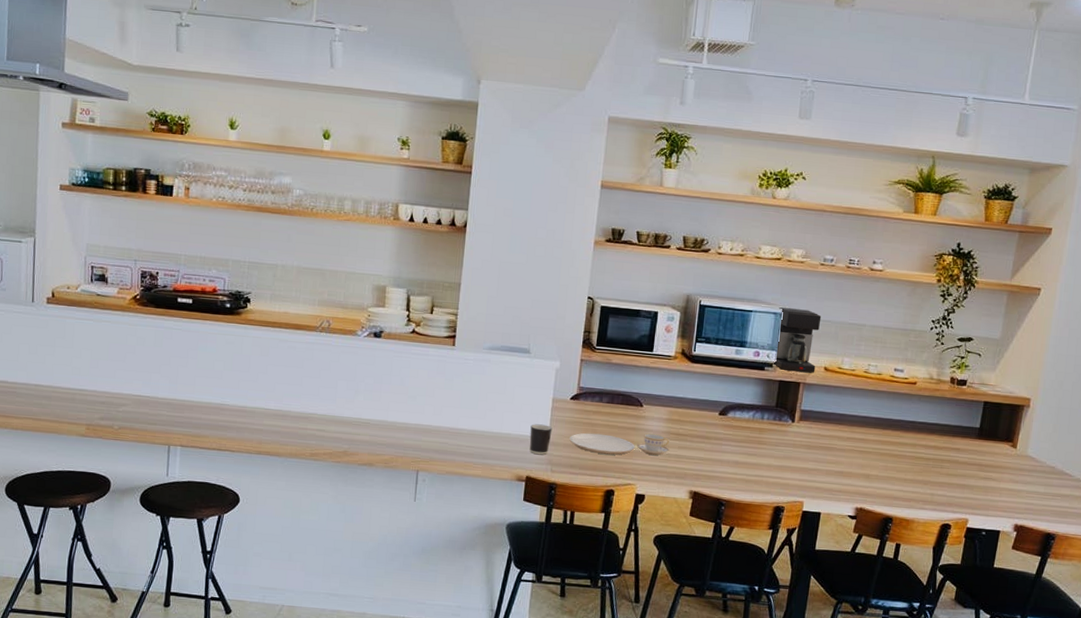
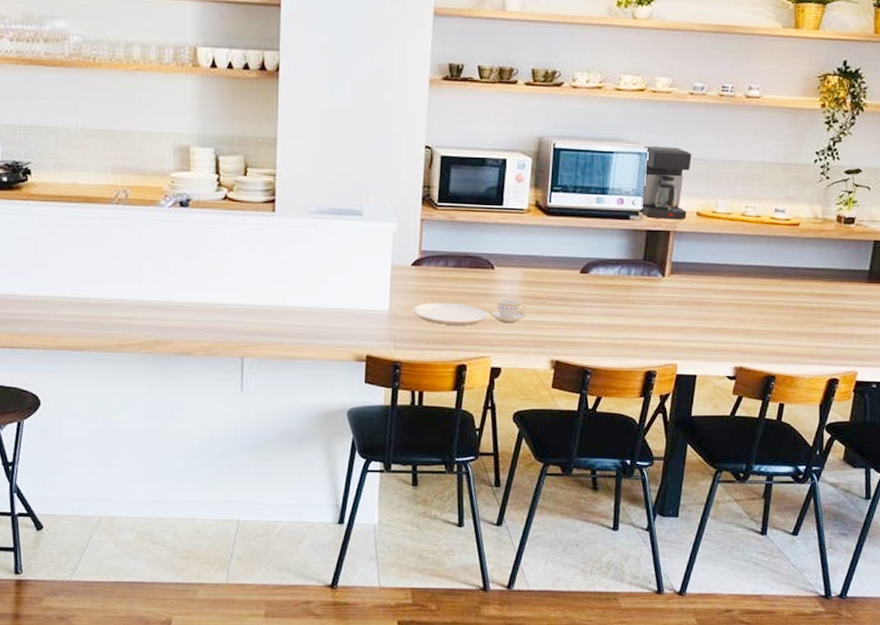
mug: present [529,424,553,455] -> none [367,296,393,330]

